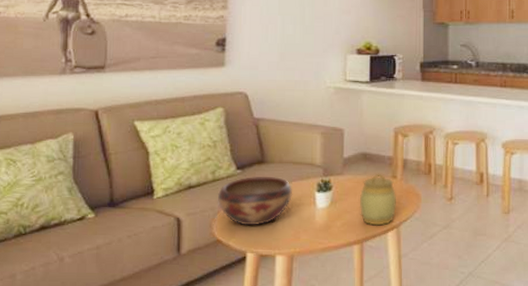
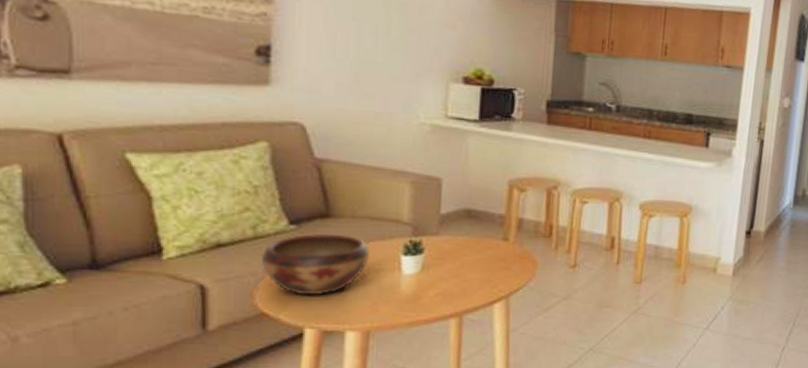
jar: present [360,173,396,226] -> none [459,234,507,296]

